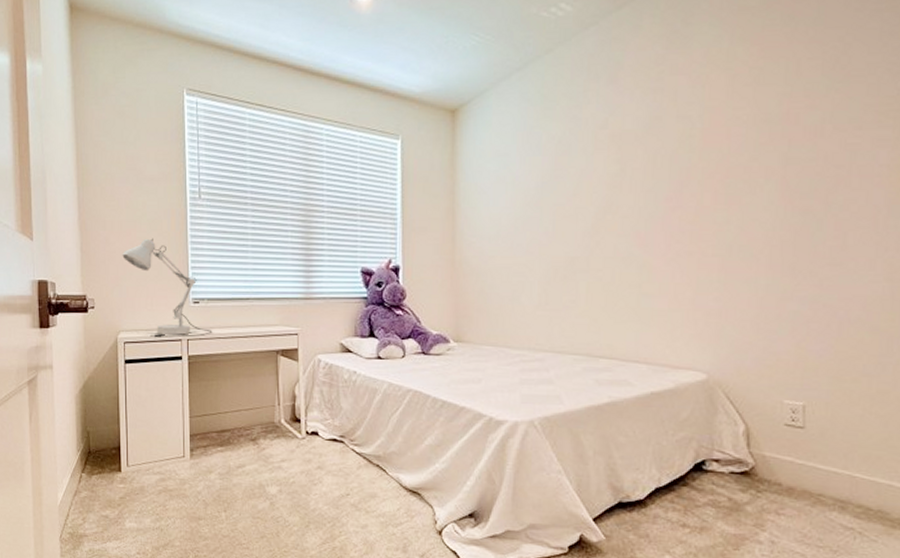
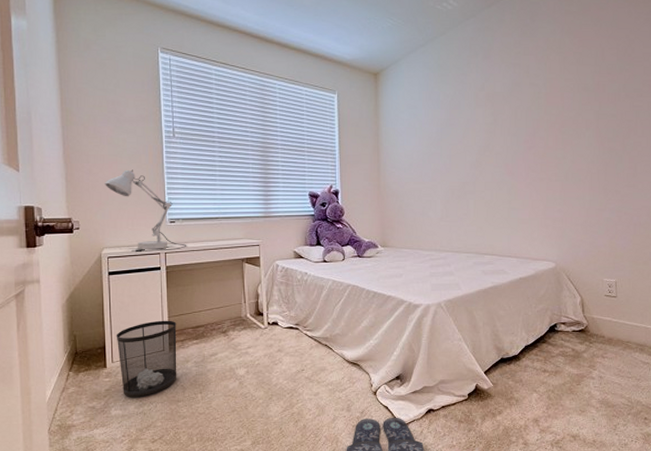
waste bin: none [132,420,199,510] -> present [116,320,177,398]

